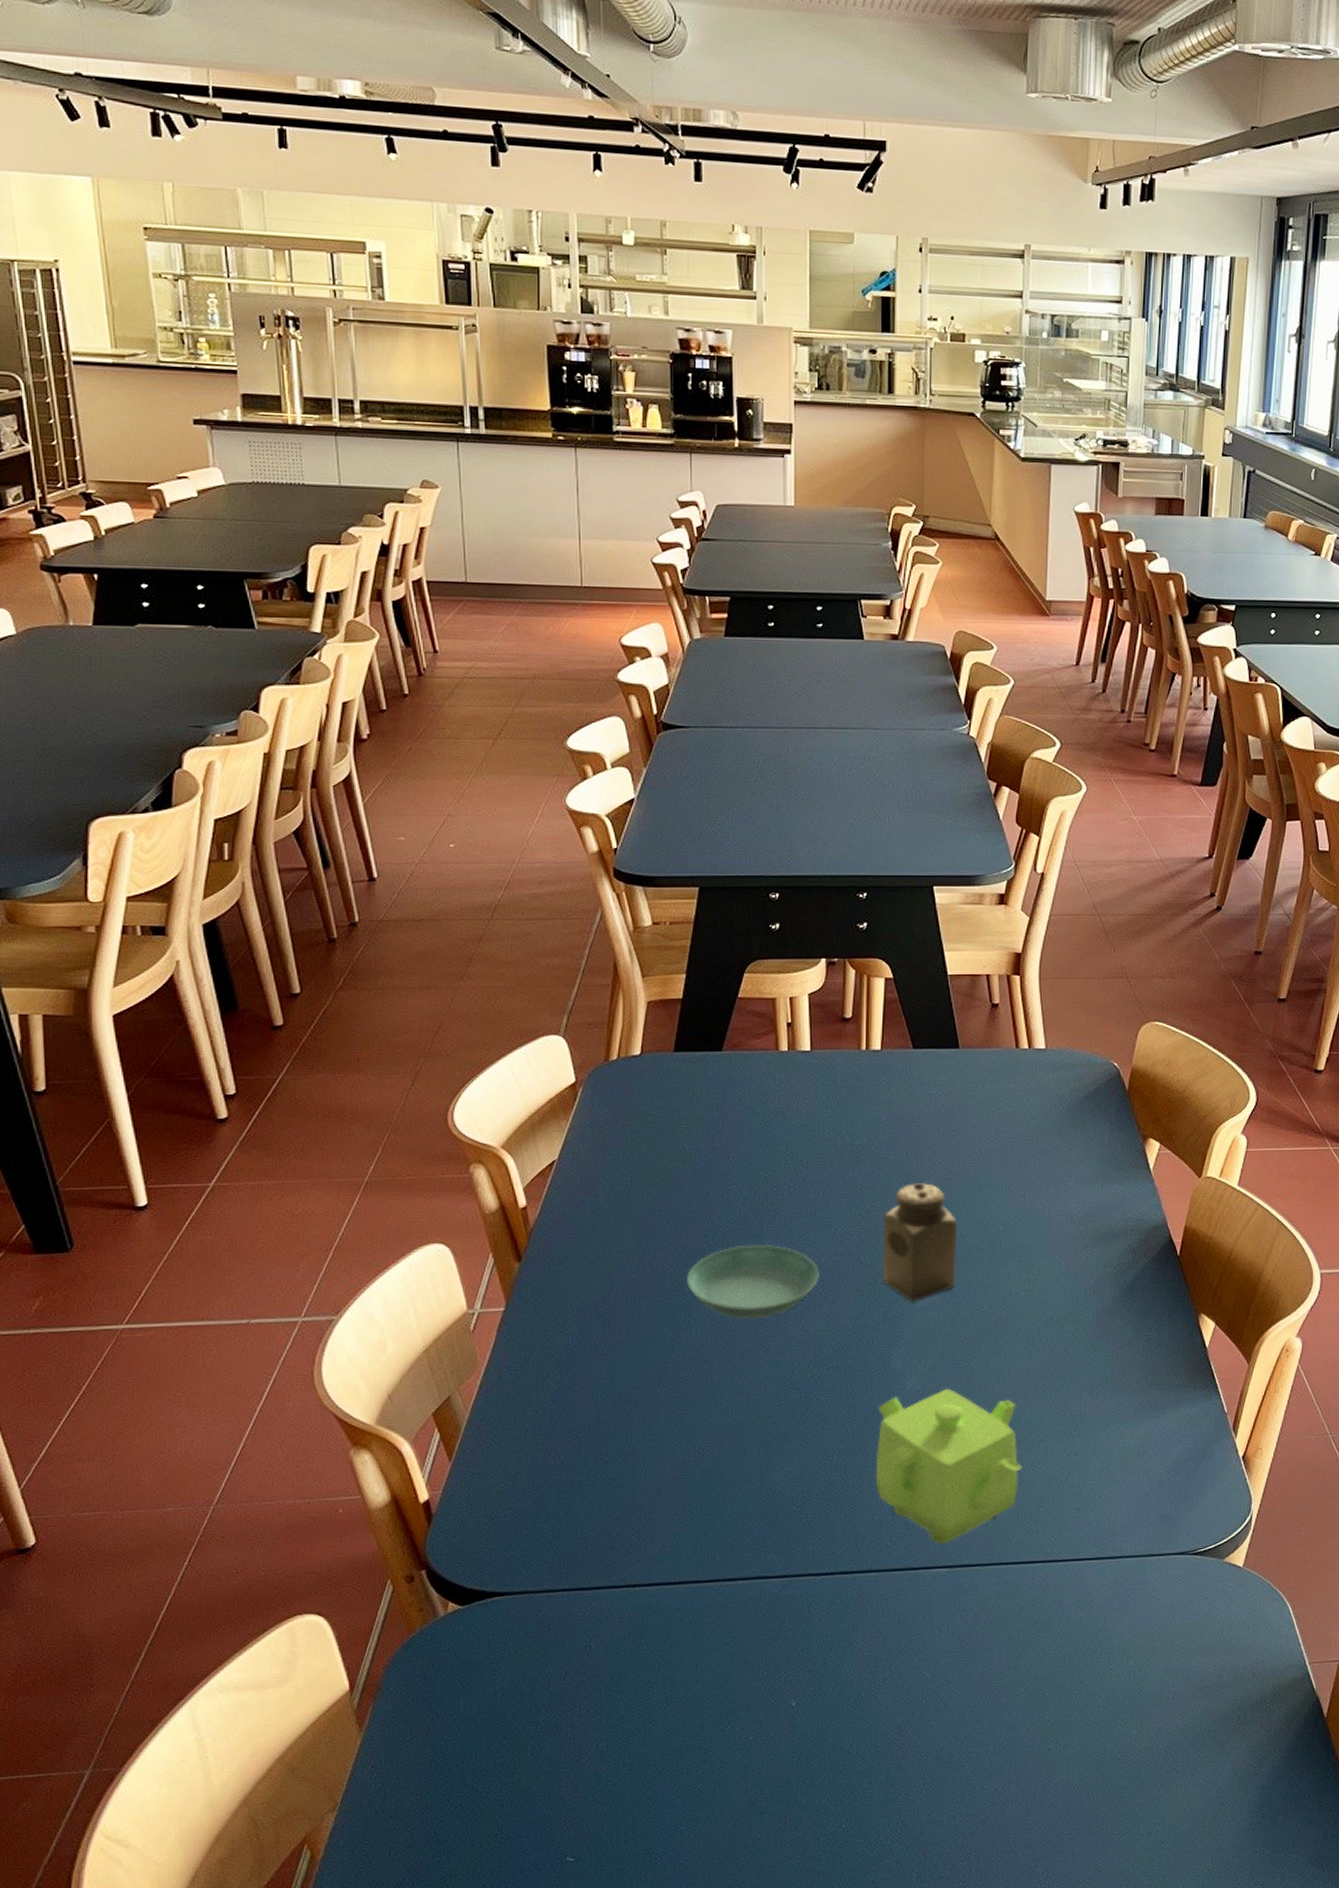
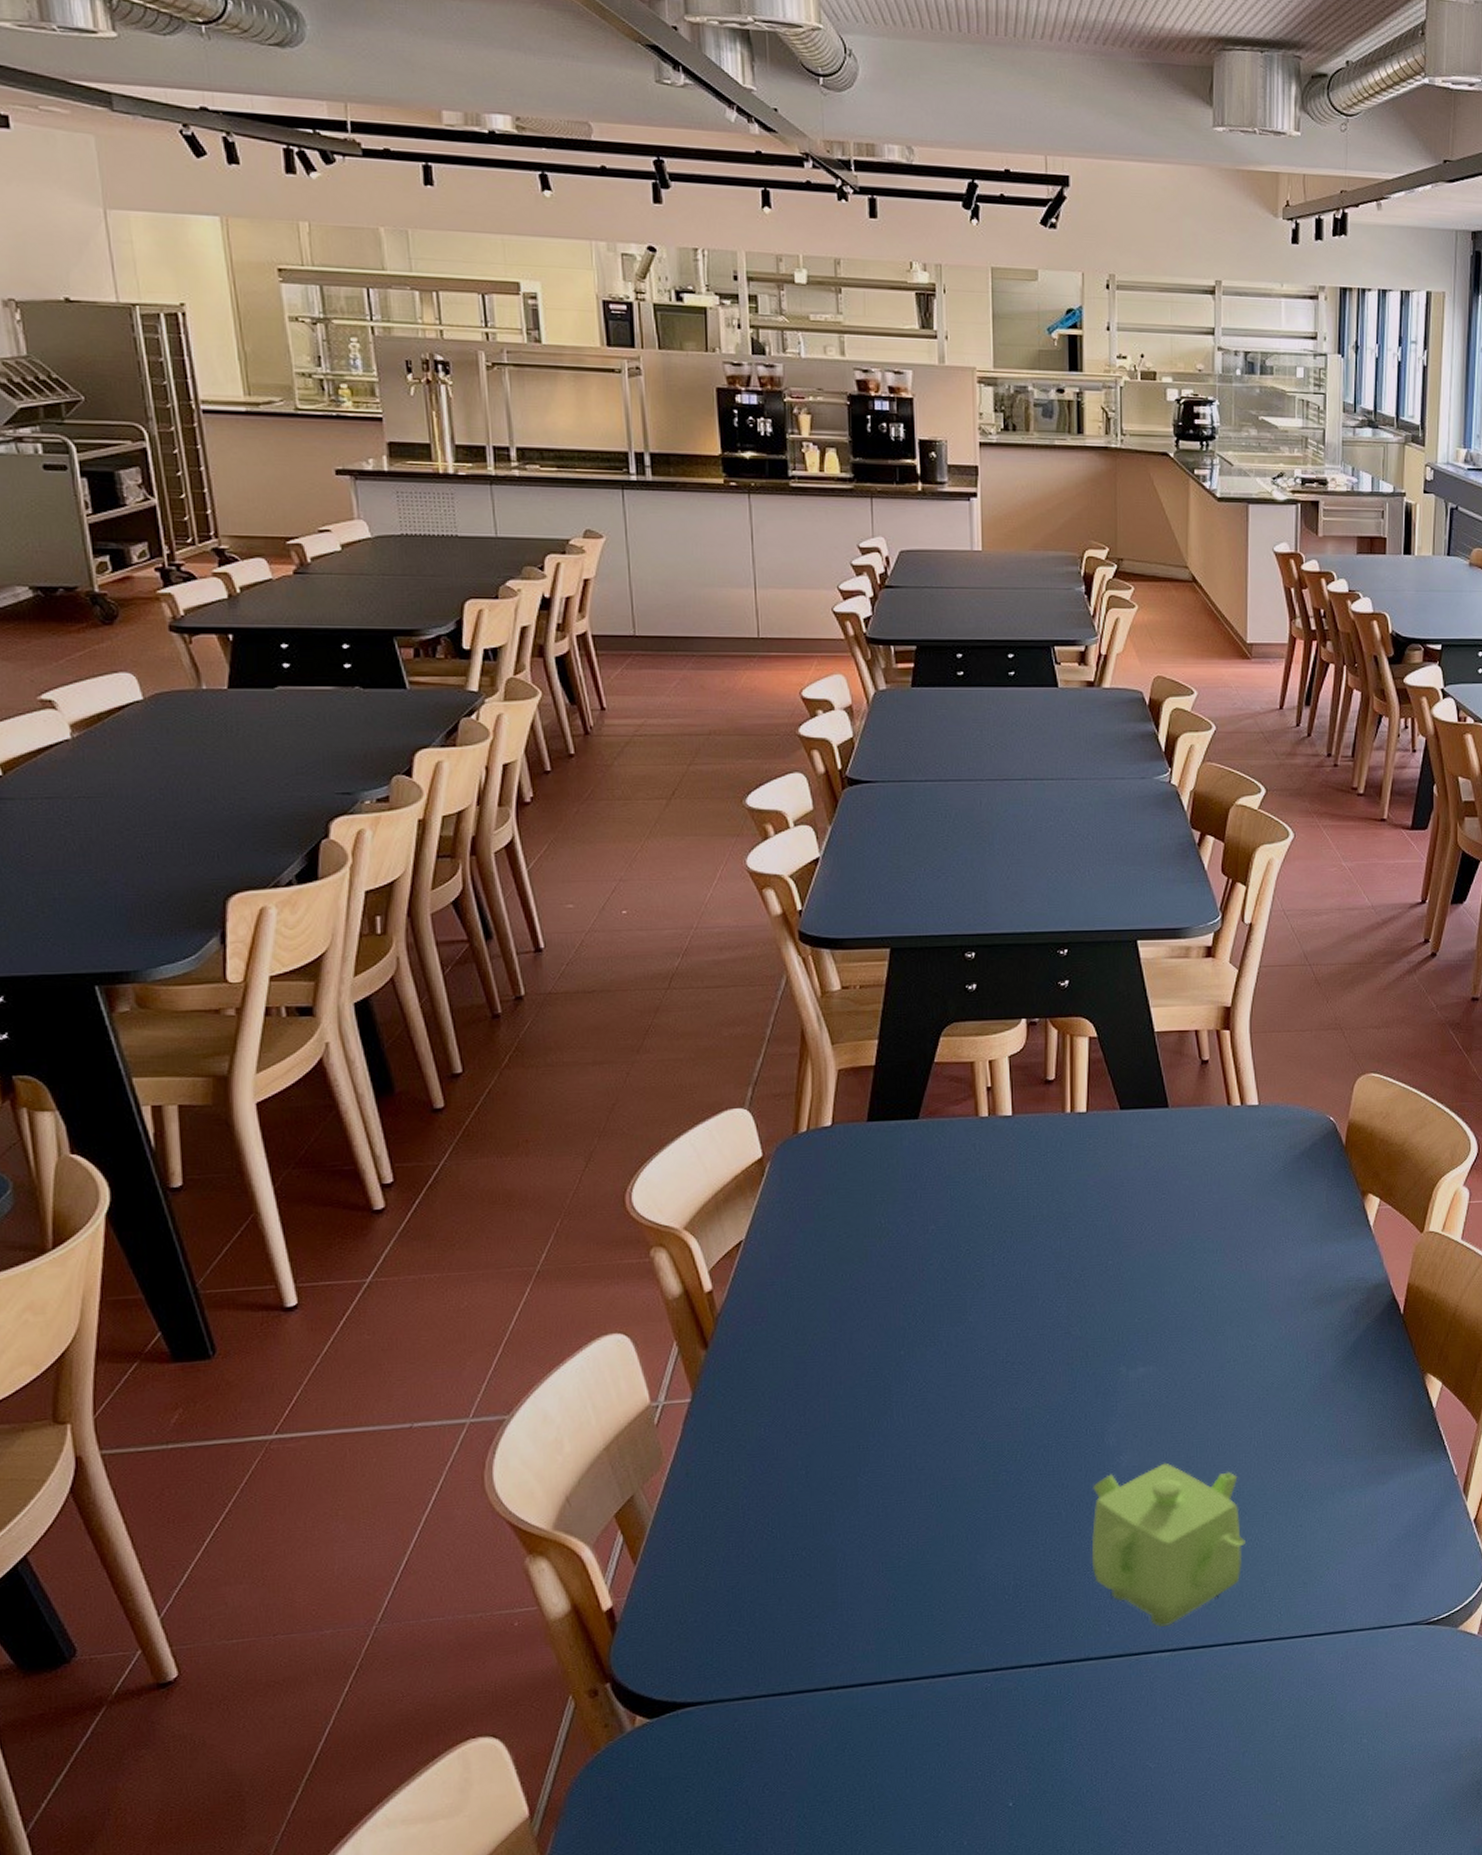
saucer: present [687,1244,819,1320] -> none [886,1319,1027,1400]
salt shaker: present [882,1183,958,1302] -> none [1093,1249,1172,1374]

